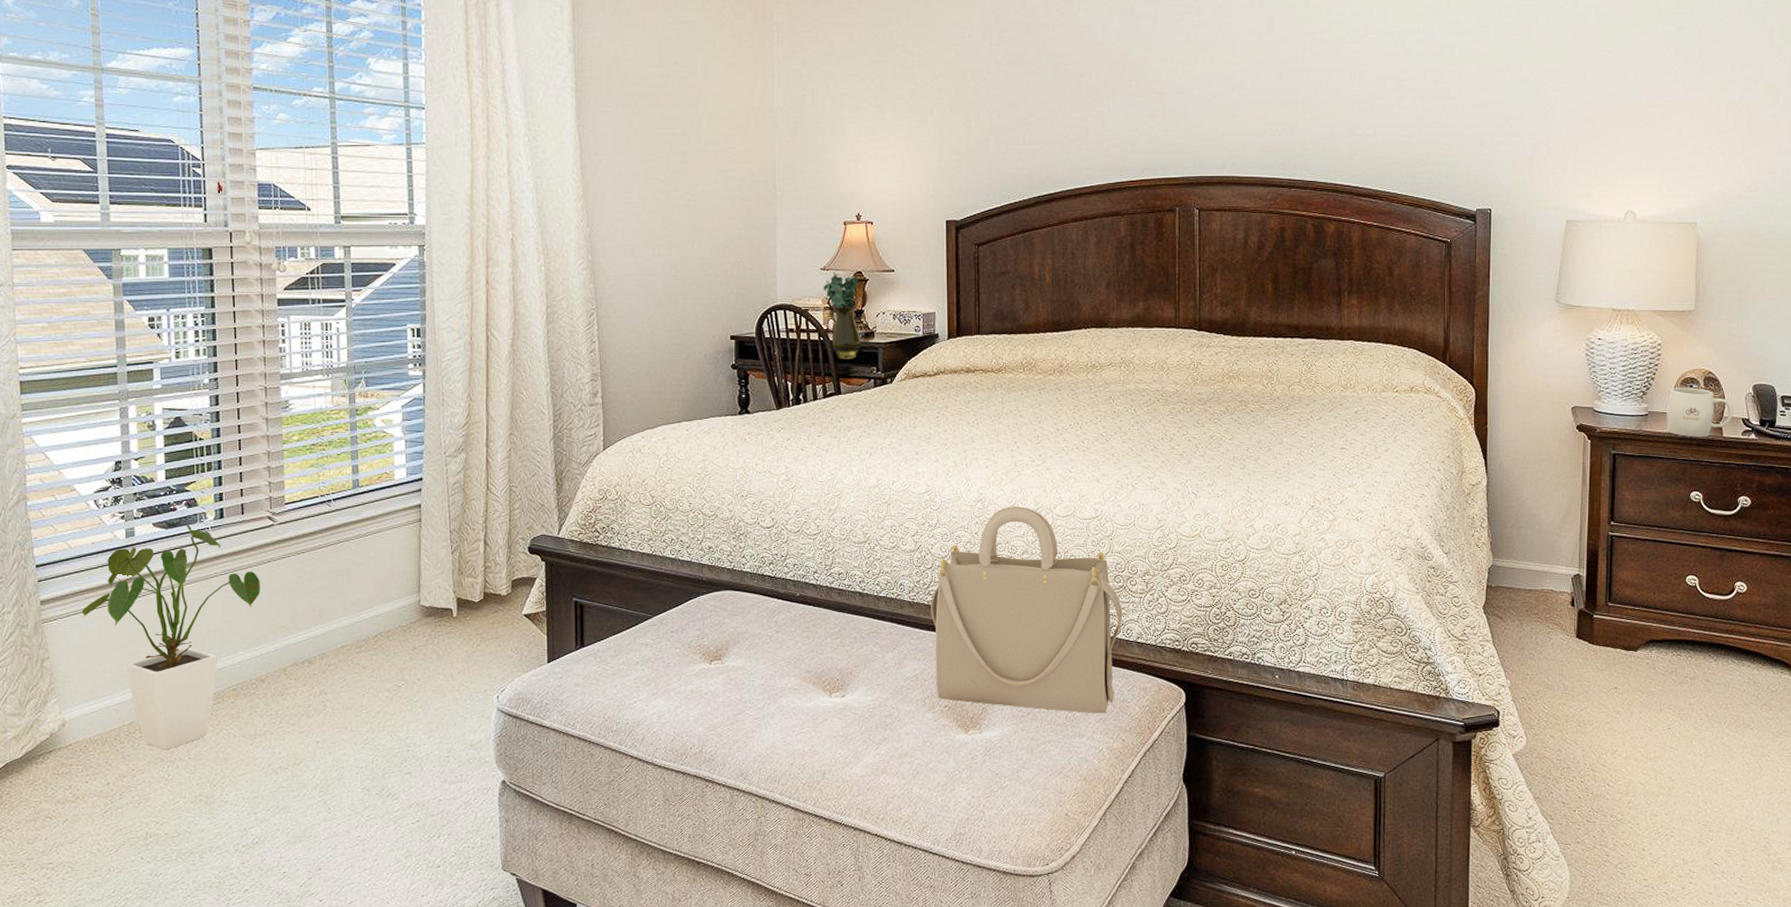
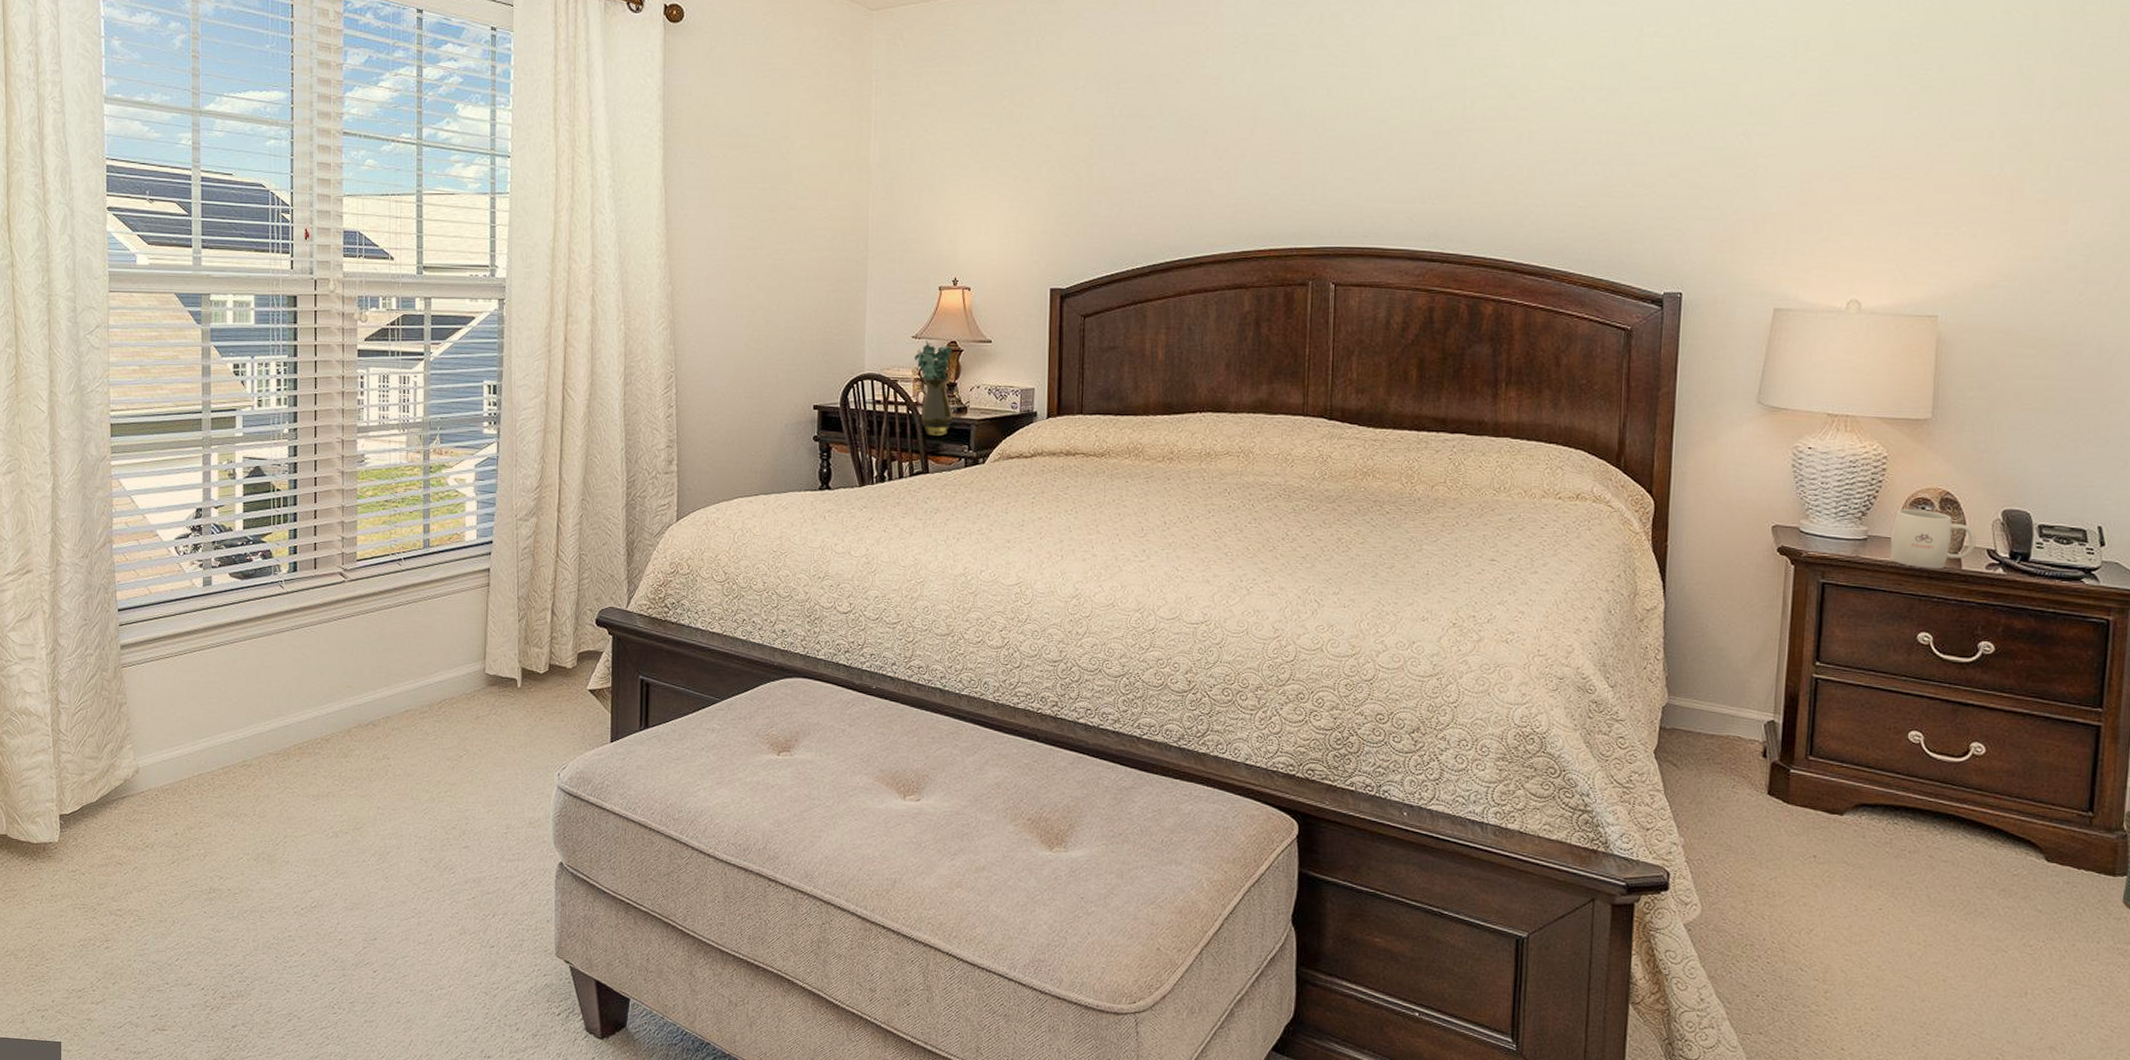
house plant: present [81,524,260,750] -> none [158,576,329,805]
handbag: present [931,507,1122,714] -> none [1017,605,1230,841]

